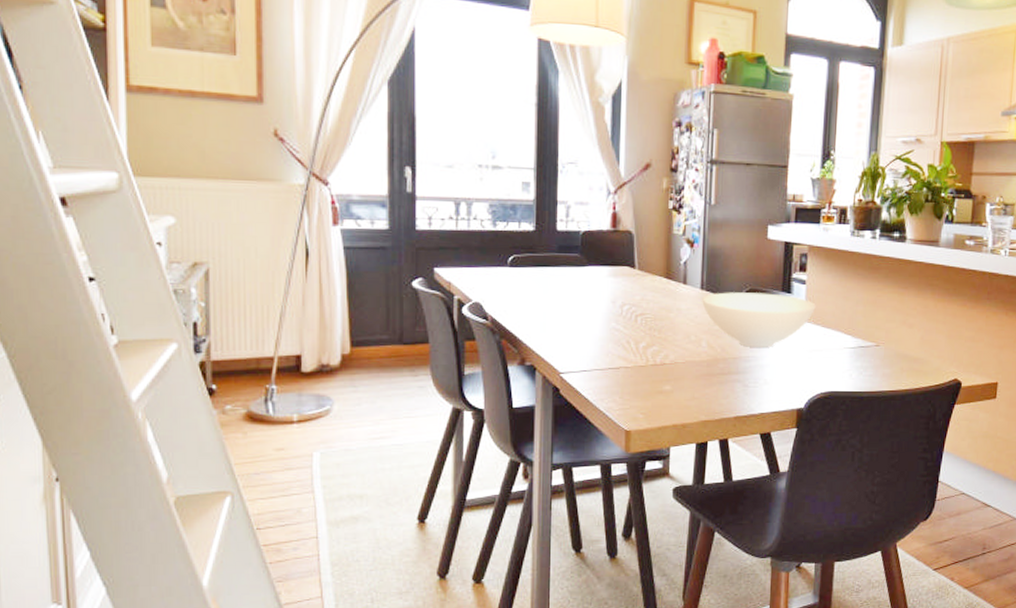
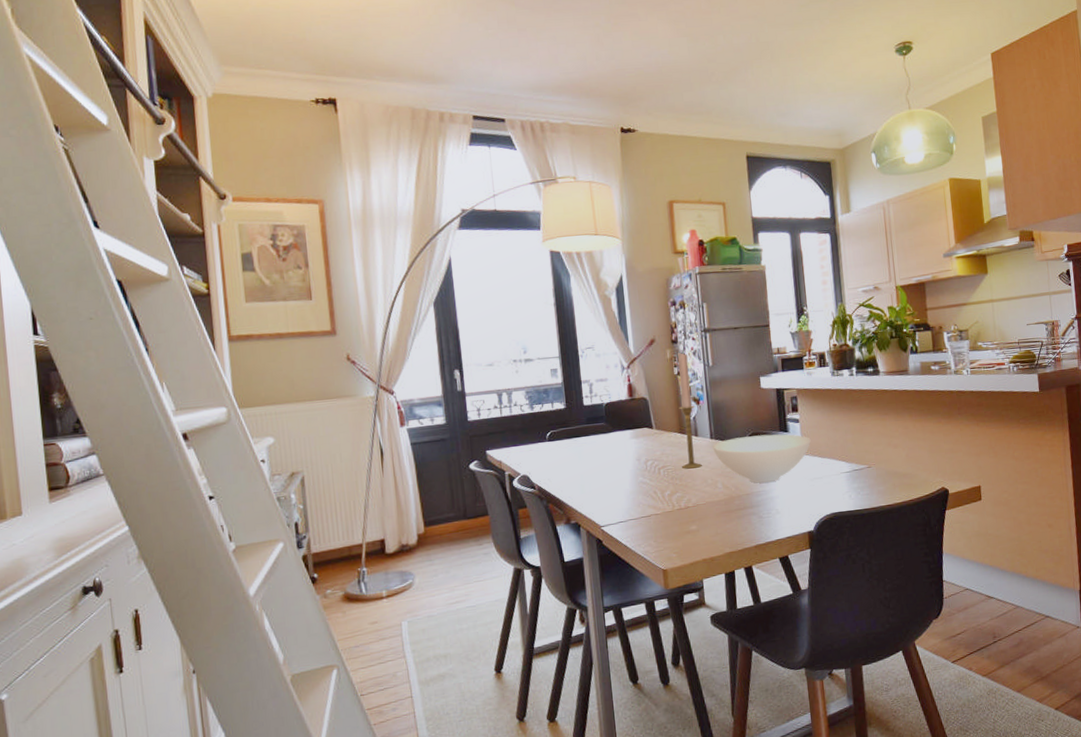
candlestick: none [663,183,688,321] -> present [677,351,702,469]

